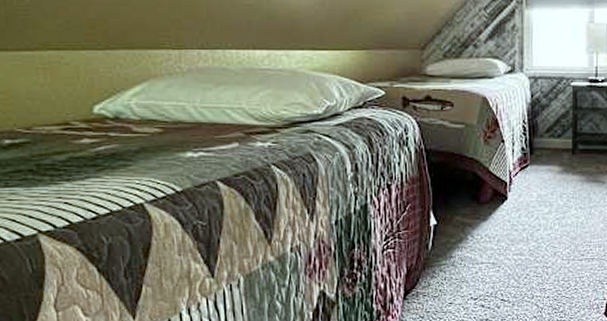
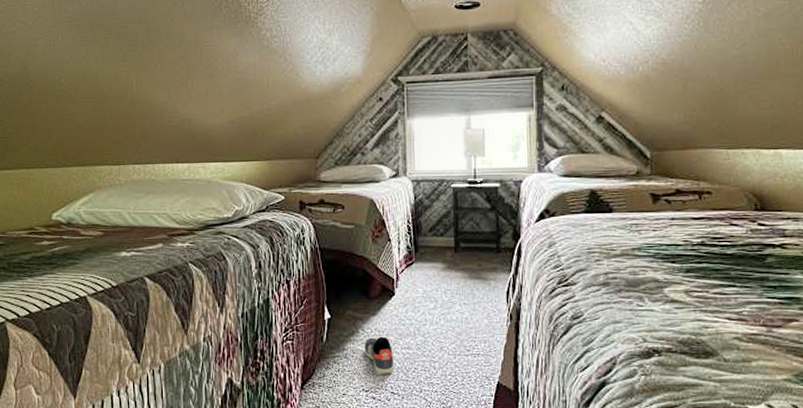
sneaker: none [473,242,505,281] -> present [364,336,394,374]

